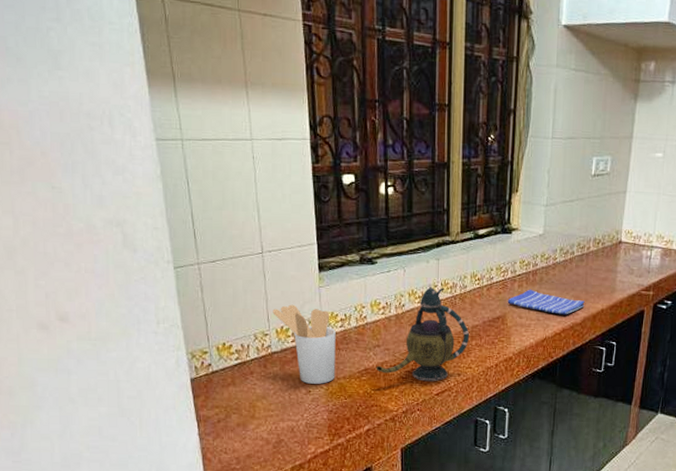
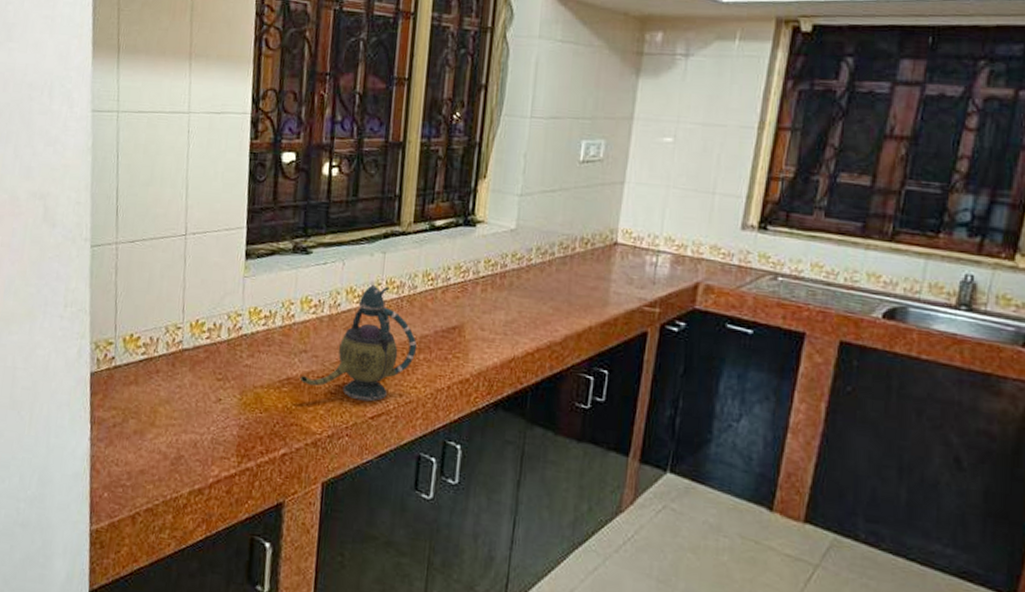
utensil holder: present [273,304,336,384] -> none [189,295,258,392]
dish towel: present [507,289,585,315] -> none [466,295,567,331]

